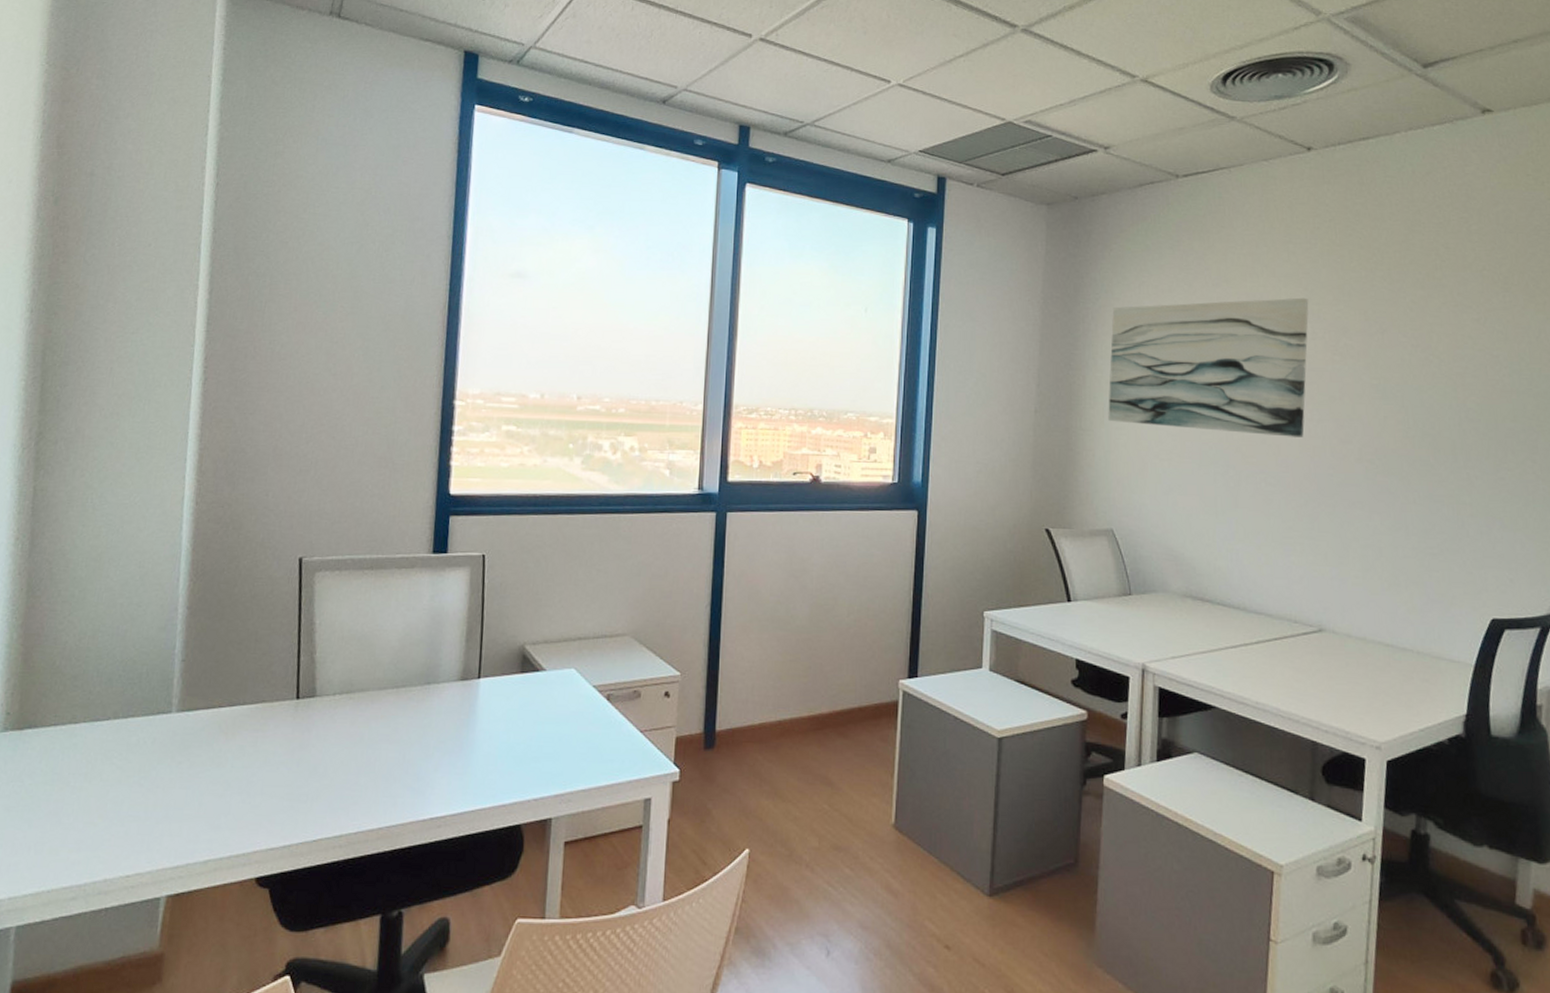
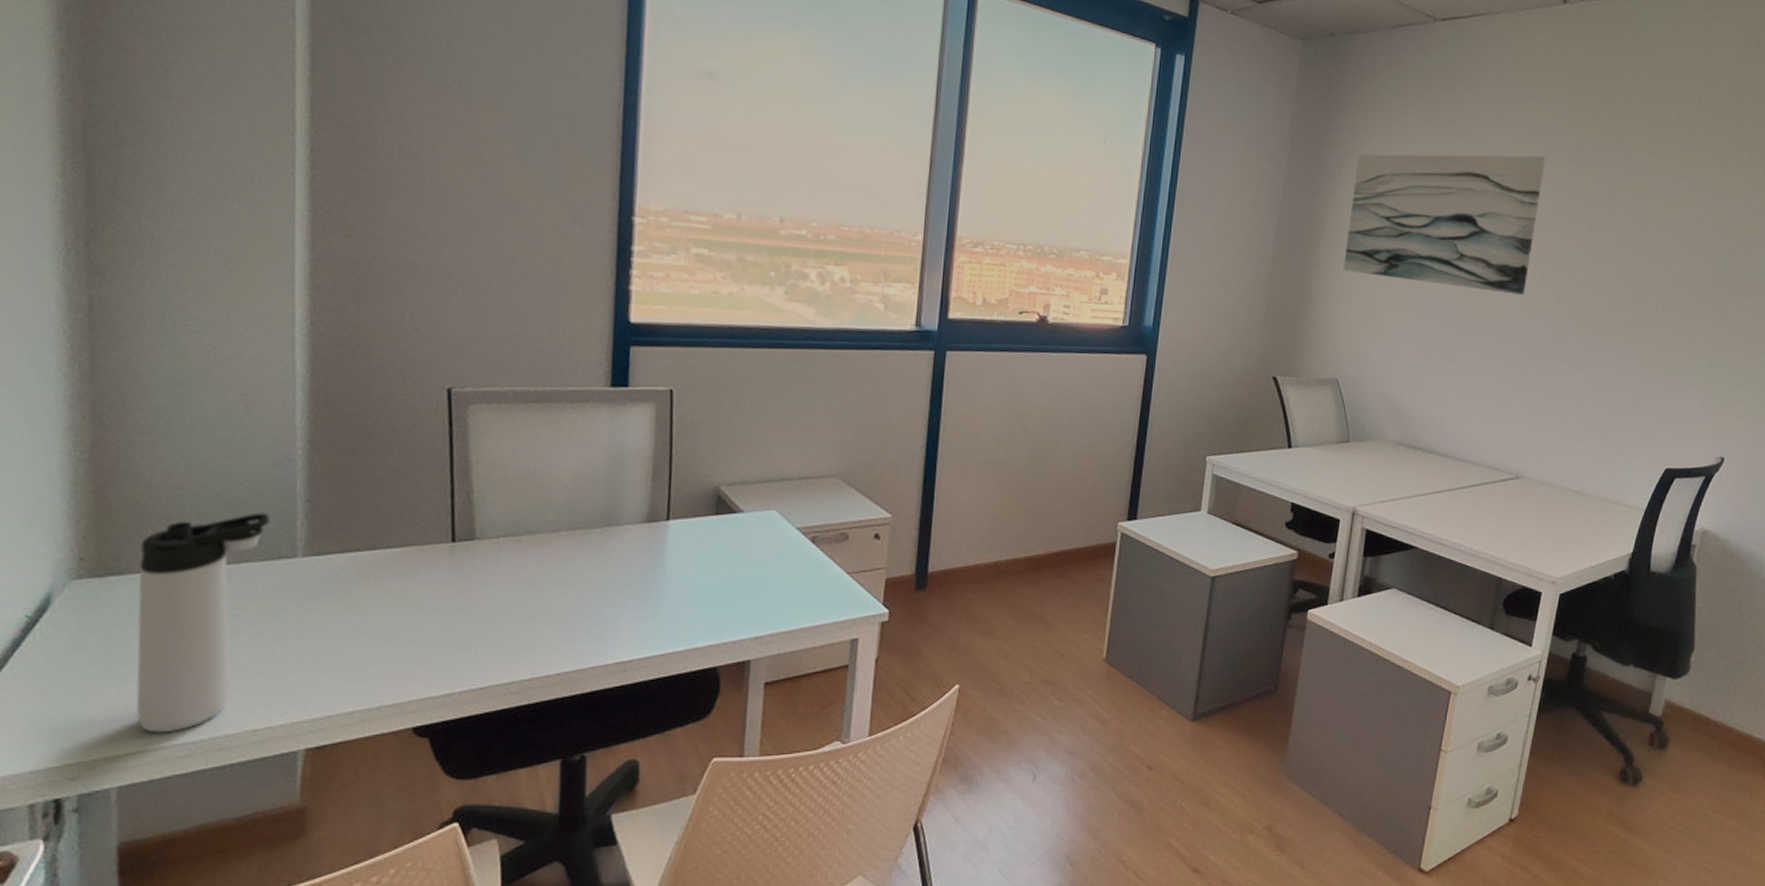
thermos bottle: none [36,671,154,876] -> present [136,512,270,733]

